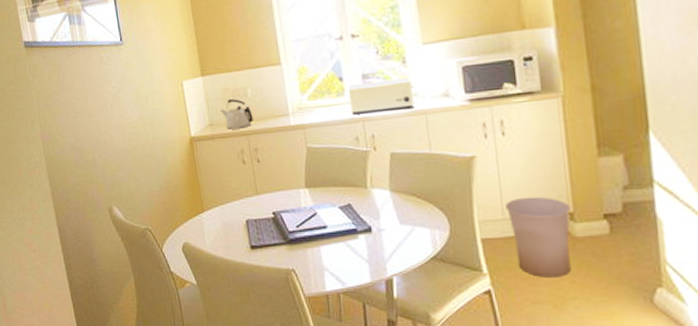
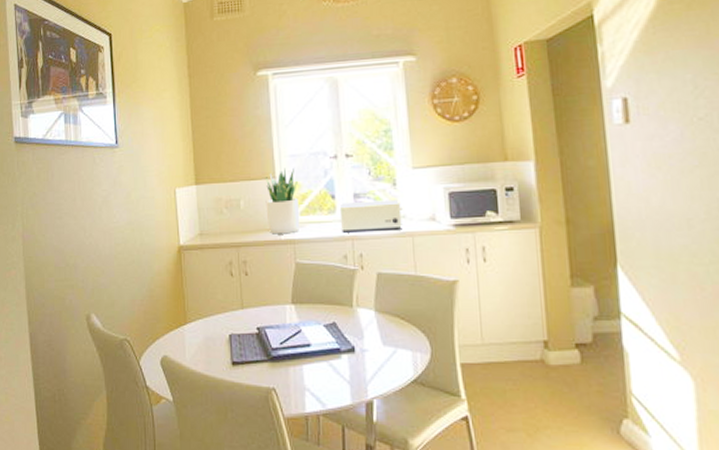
kettle: present [219,99,253,130] -> none [211,210,244,241]
planter: none [270,53,309,121] -> present [265,168,300,234]
waste bin: present [504,196,571,278] -> none [484,323,545,406]

